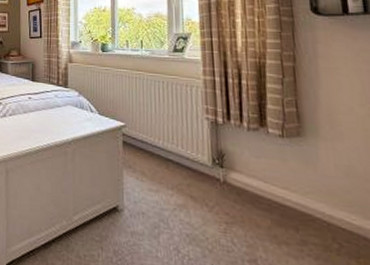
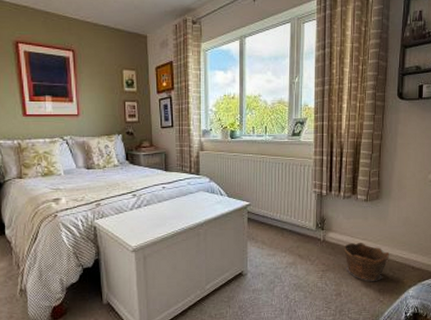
clay pot: none [254,190,331,253] -> present [344,242,391,281]

